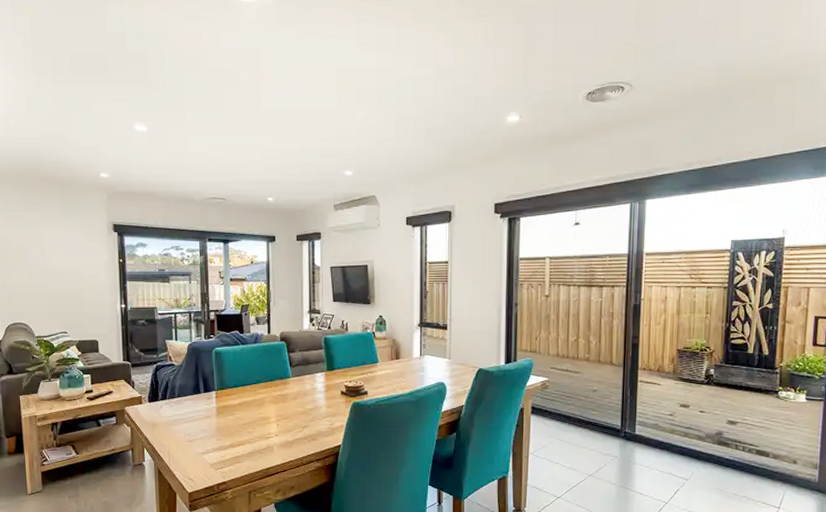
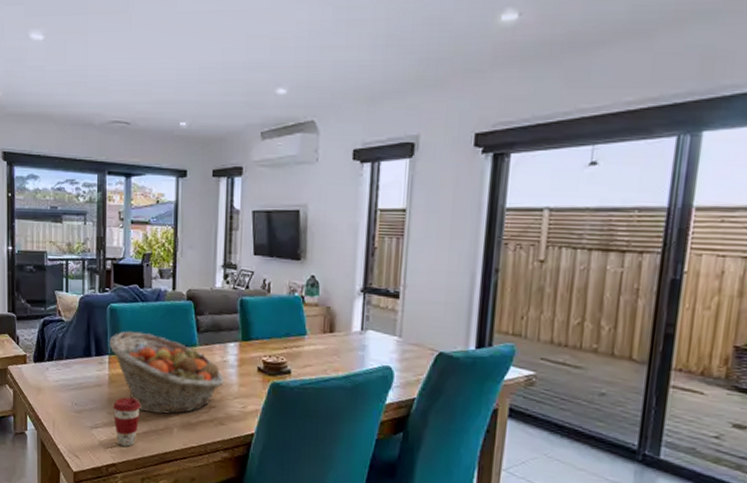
fruit basket: none [215,369,315,436] -> present [109,331,224,414]
coffee cup: none [220,424,245,466] -> present [112,397,141,447]

